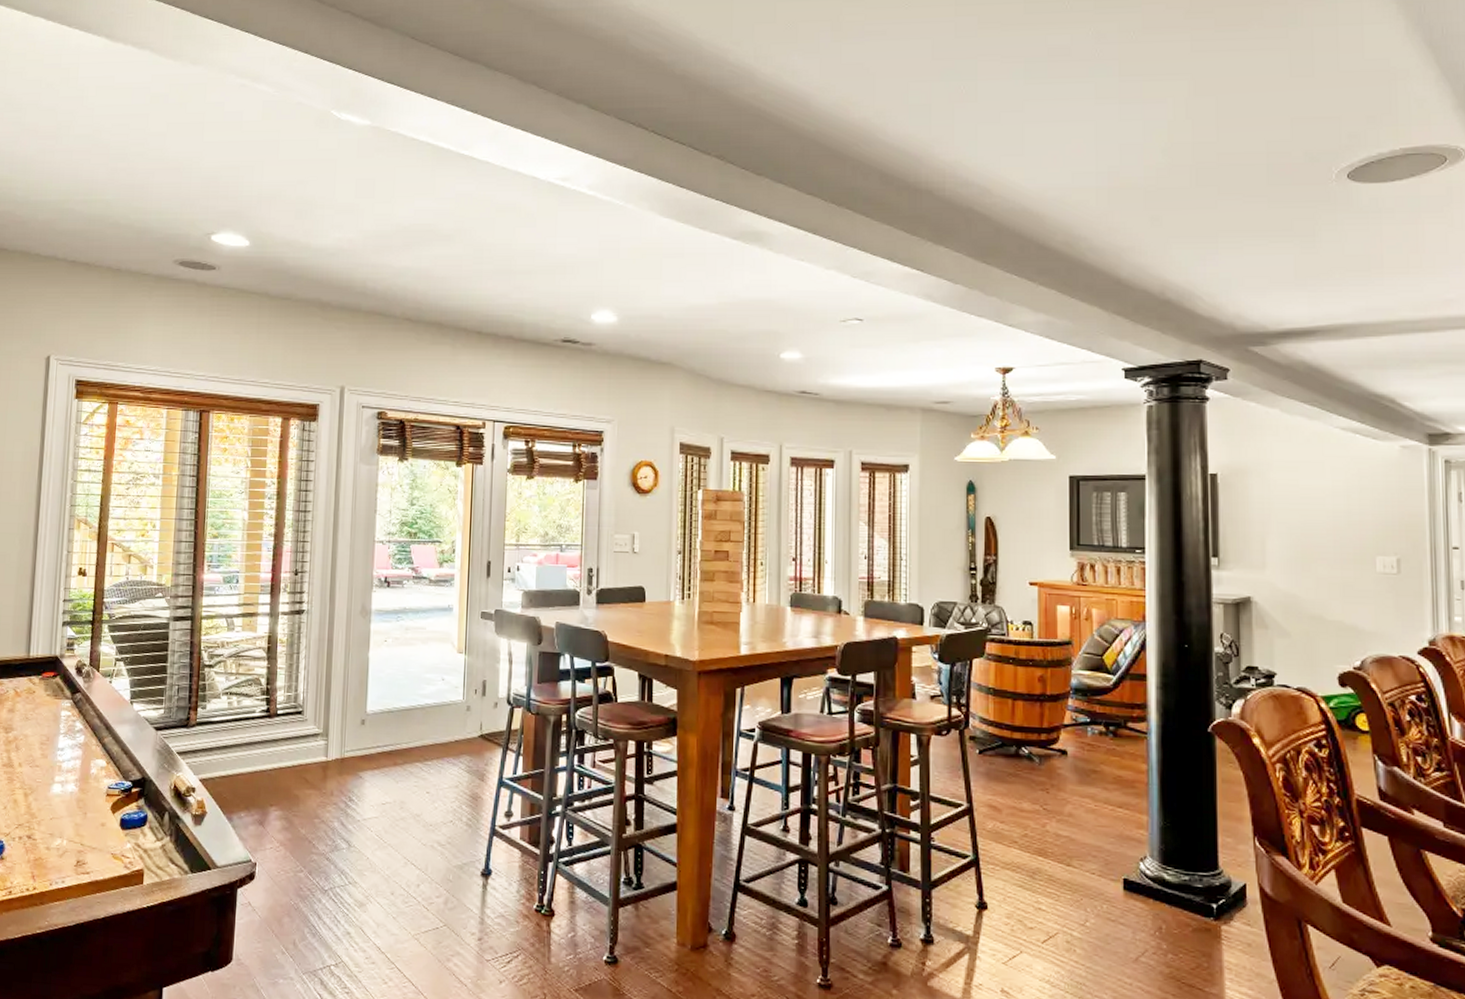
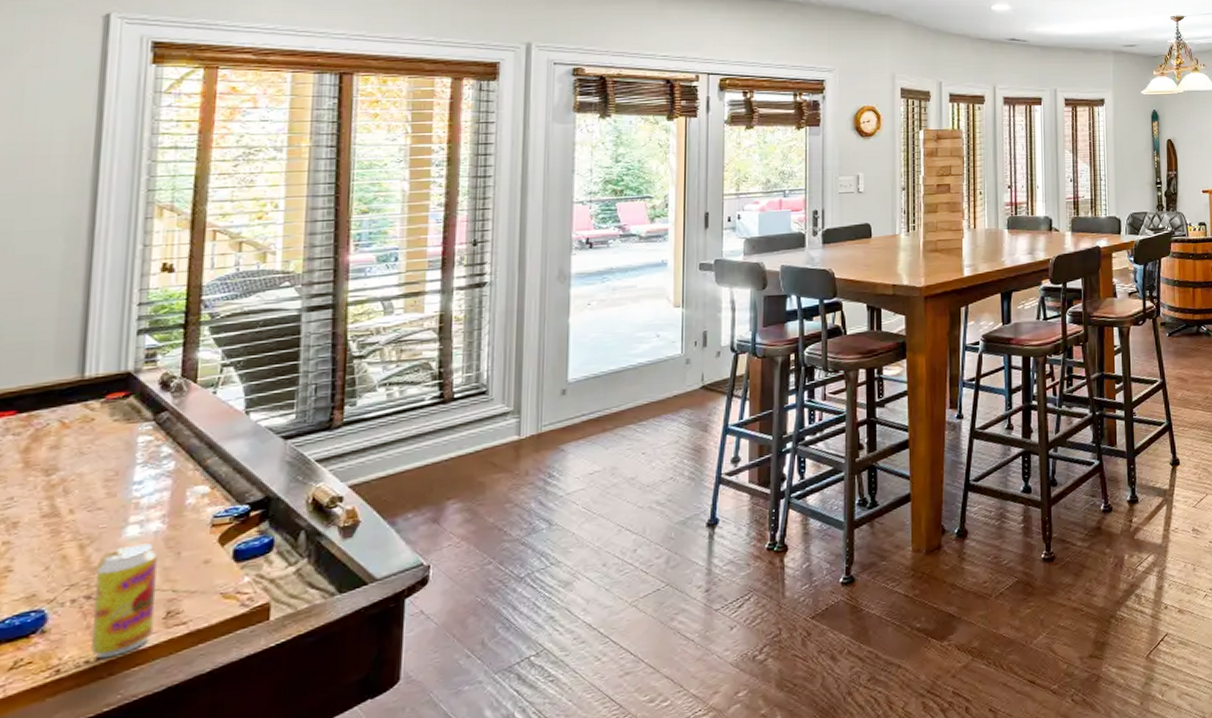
beverage can: none [30,800,72,890] -> present [91,543,157,659]

